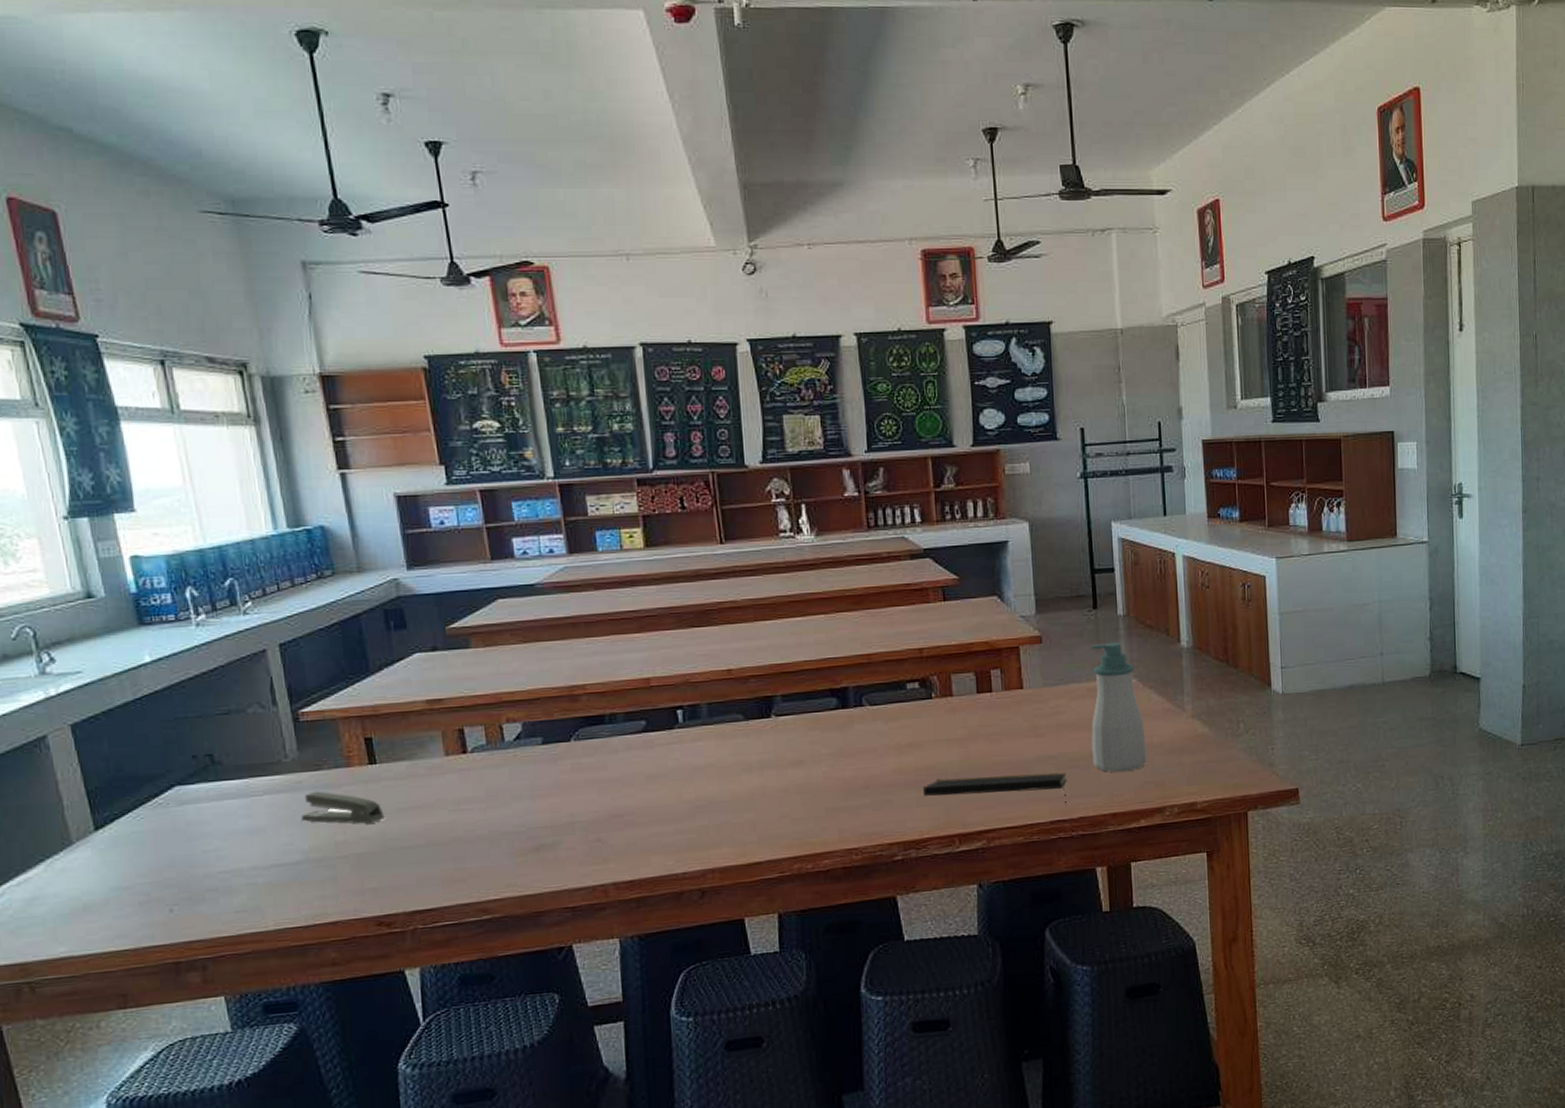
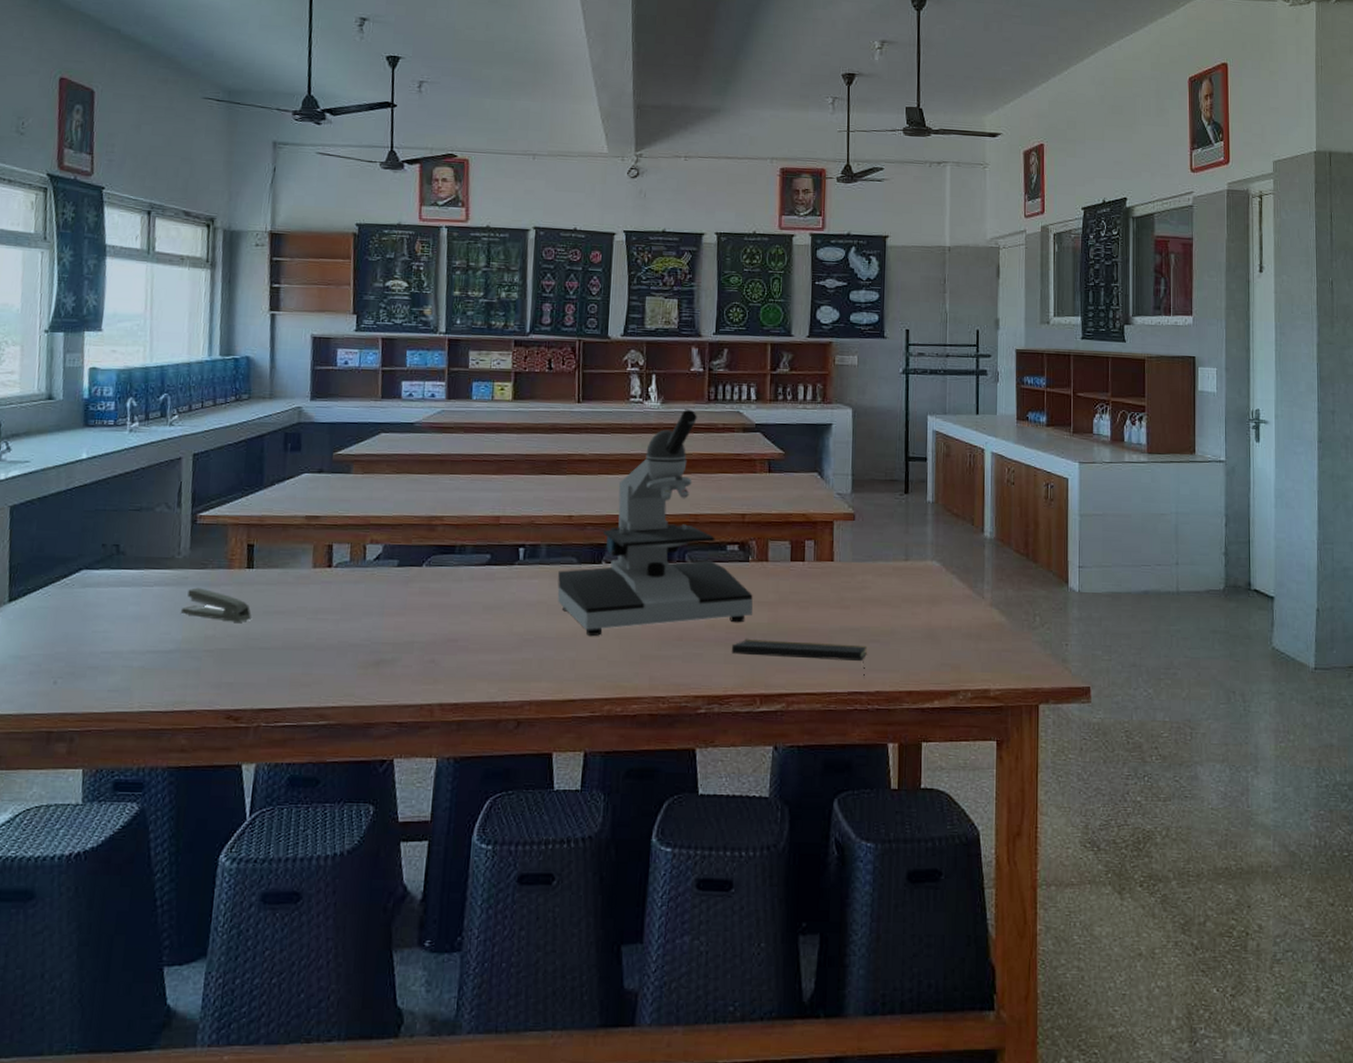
microscope: none [724,540,941,795] -> present [557,410,753,636]
soap bottle: present [1091,642,1147,773] -> none [893,526,945,652]

